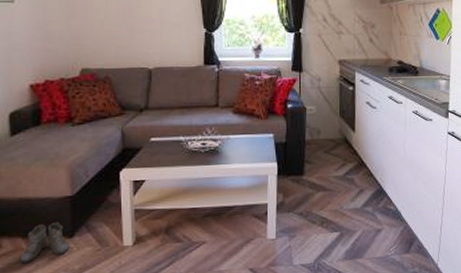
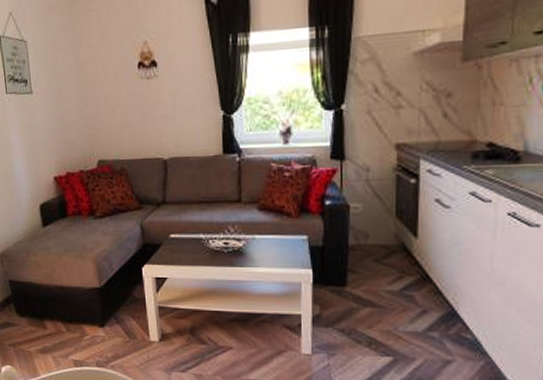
boots: present [20,222,71,264] -> none [61,310,103,346]

